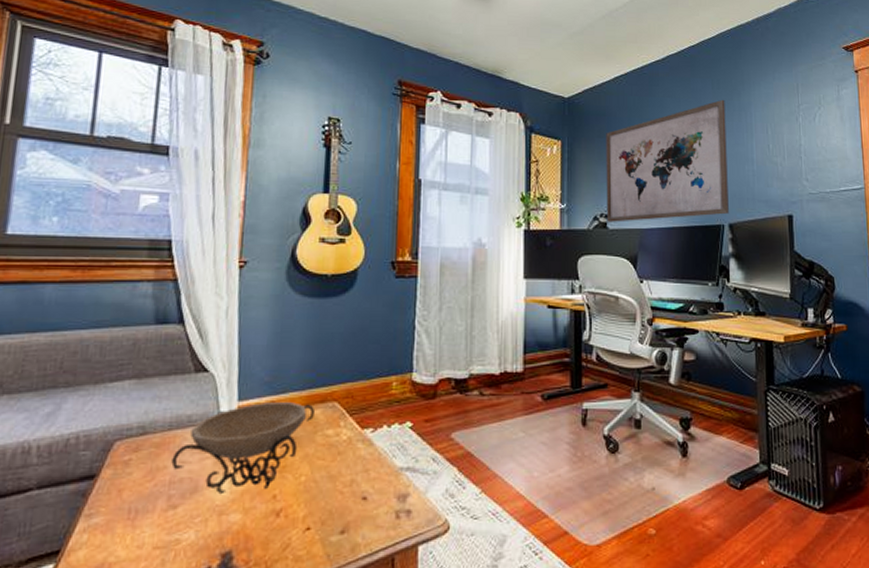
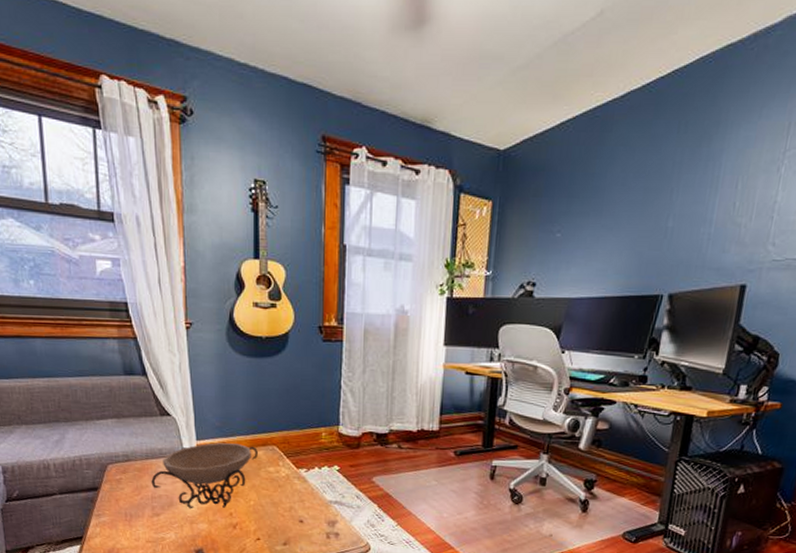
wall art: present [606,99,729,222] -> none [533,146,691,291]

